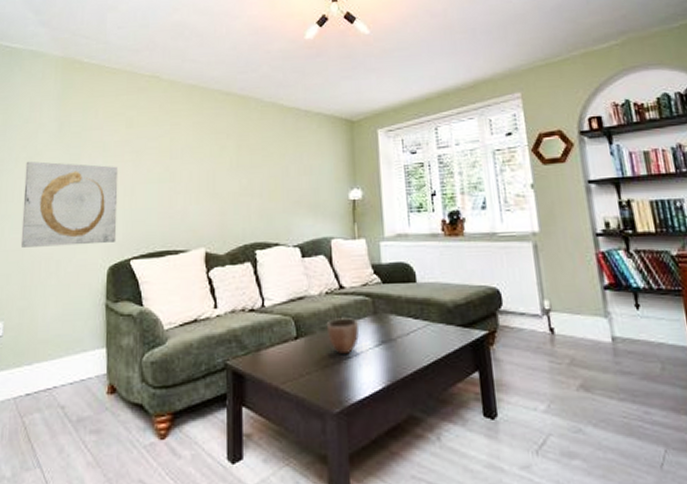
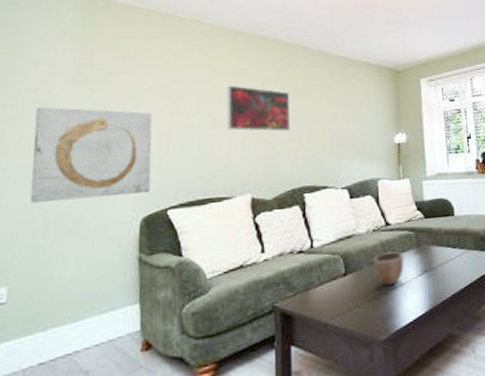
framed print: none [182,139,243,186] -> present [226,85,291,132]

